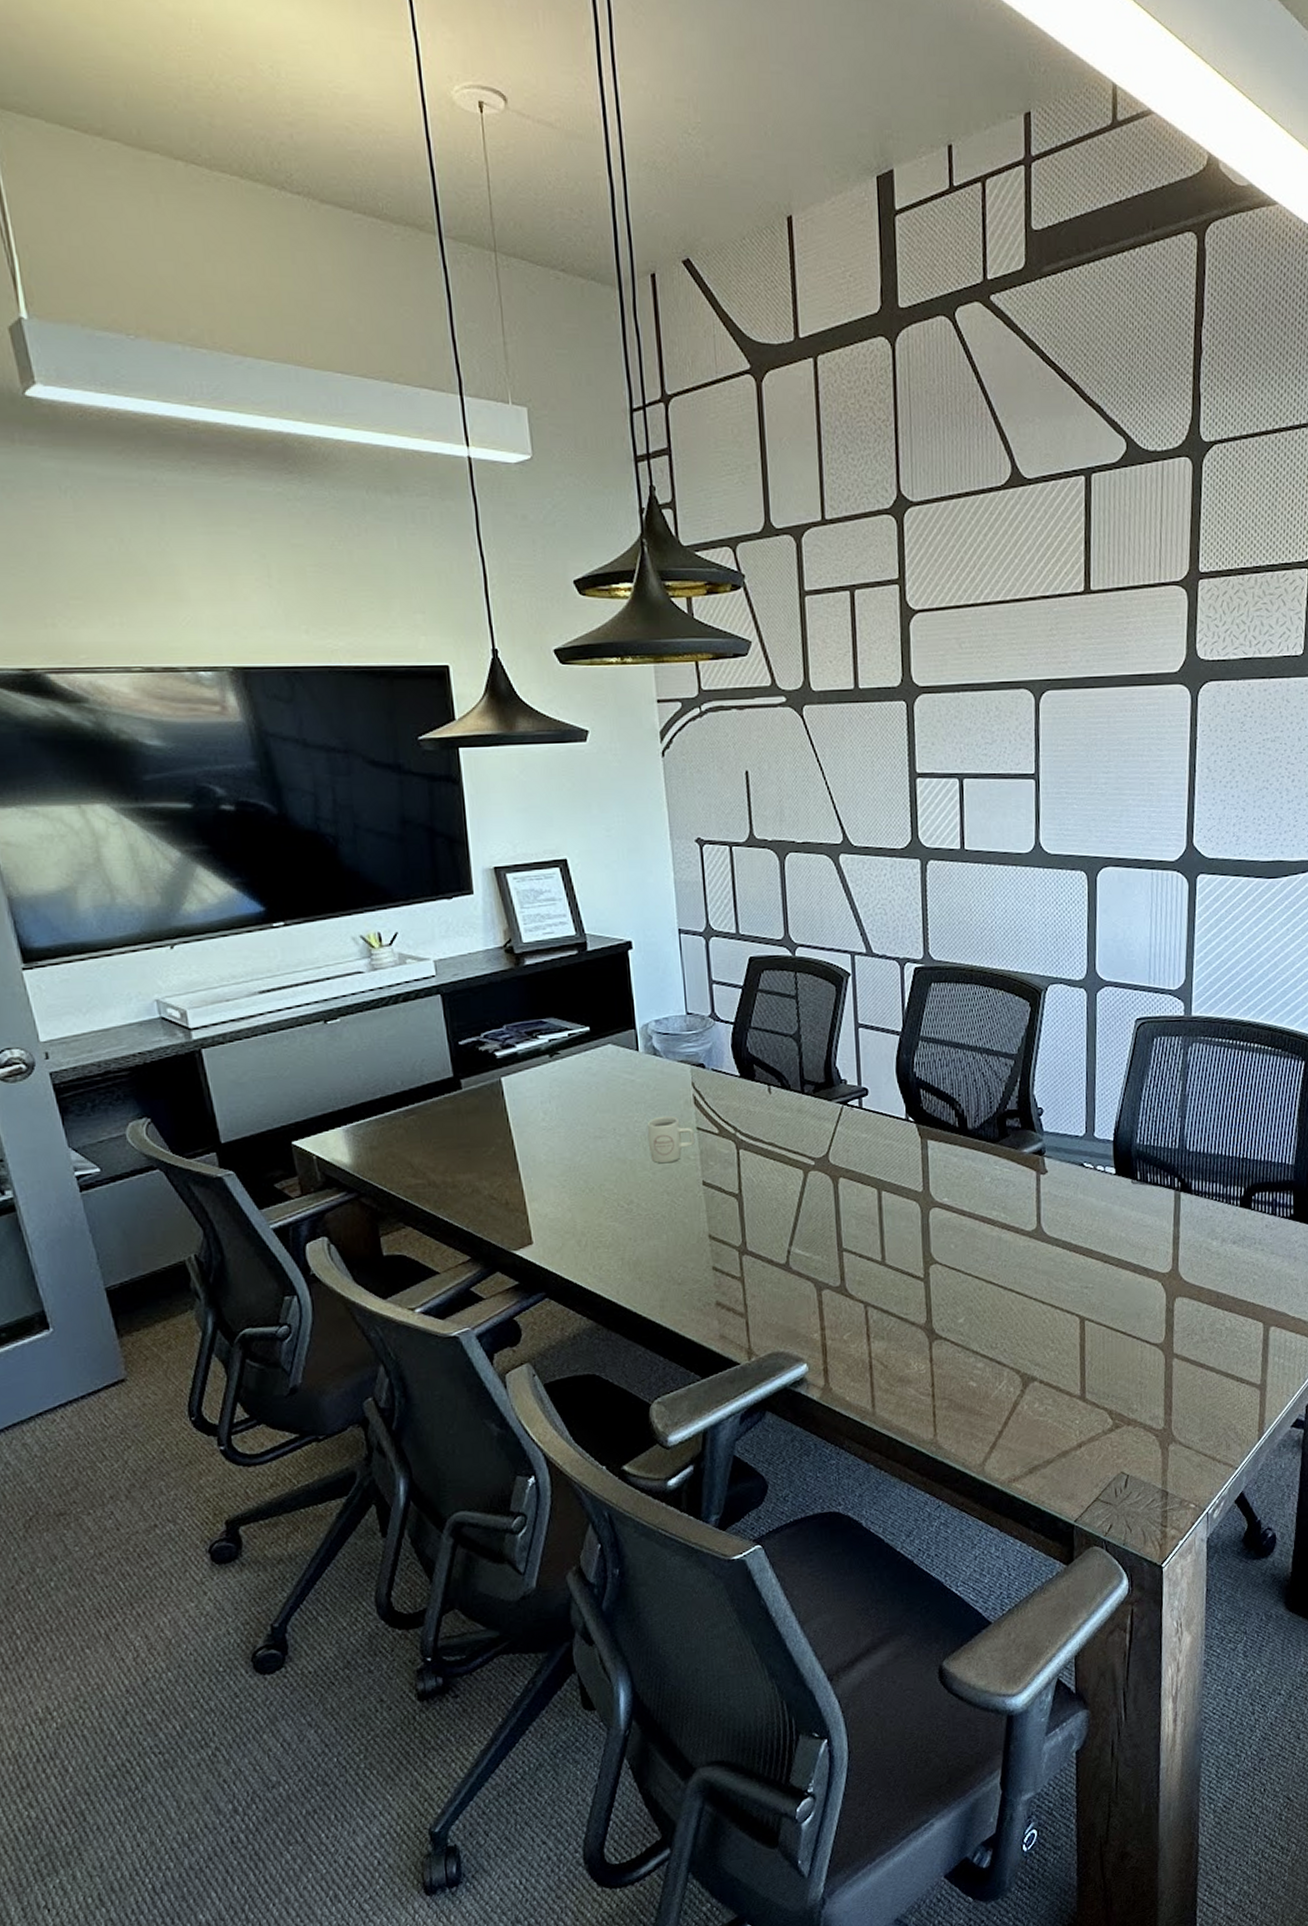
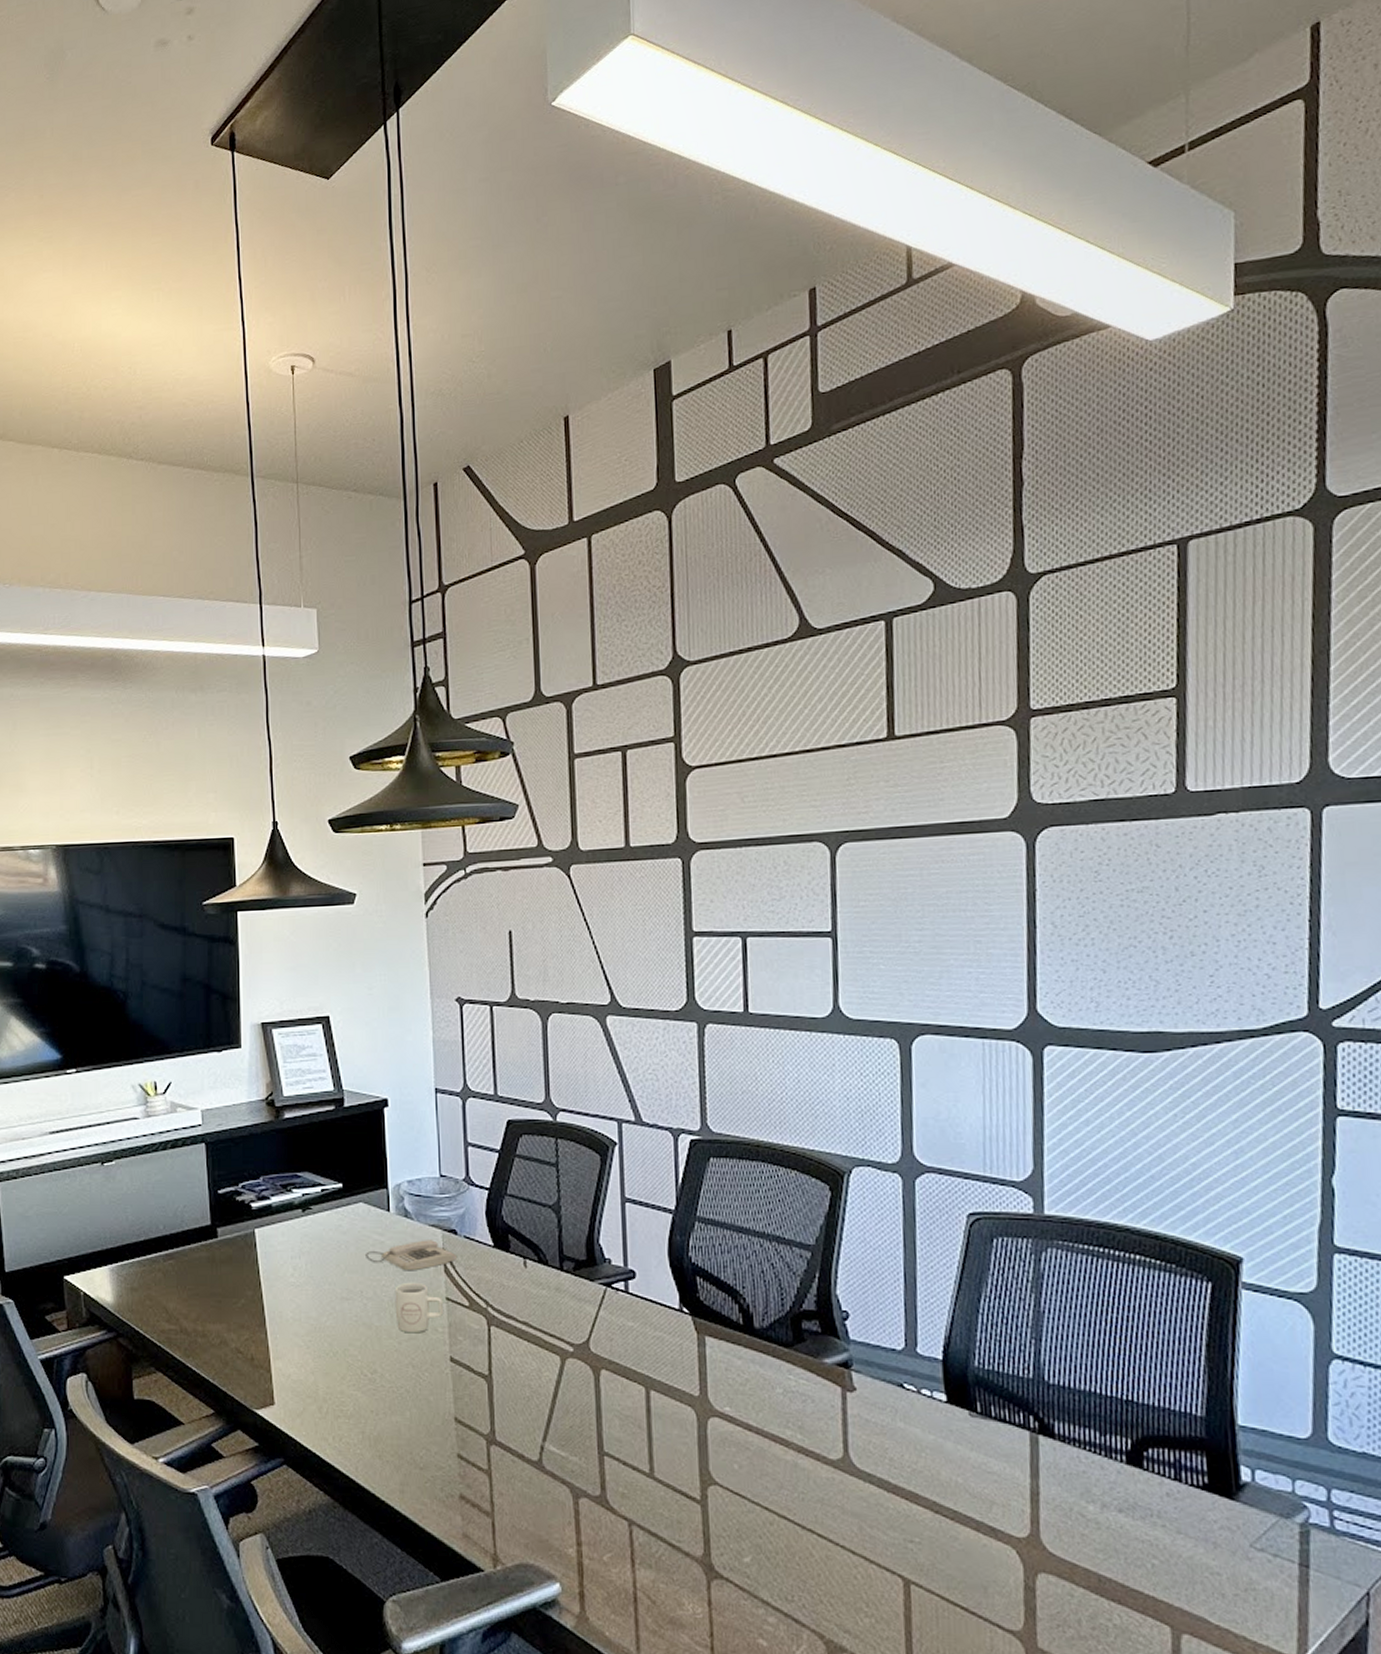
telephone: none [617,1075,707,1105] -> present [366,1240,458,1270]

